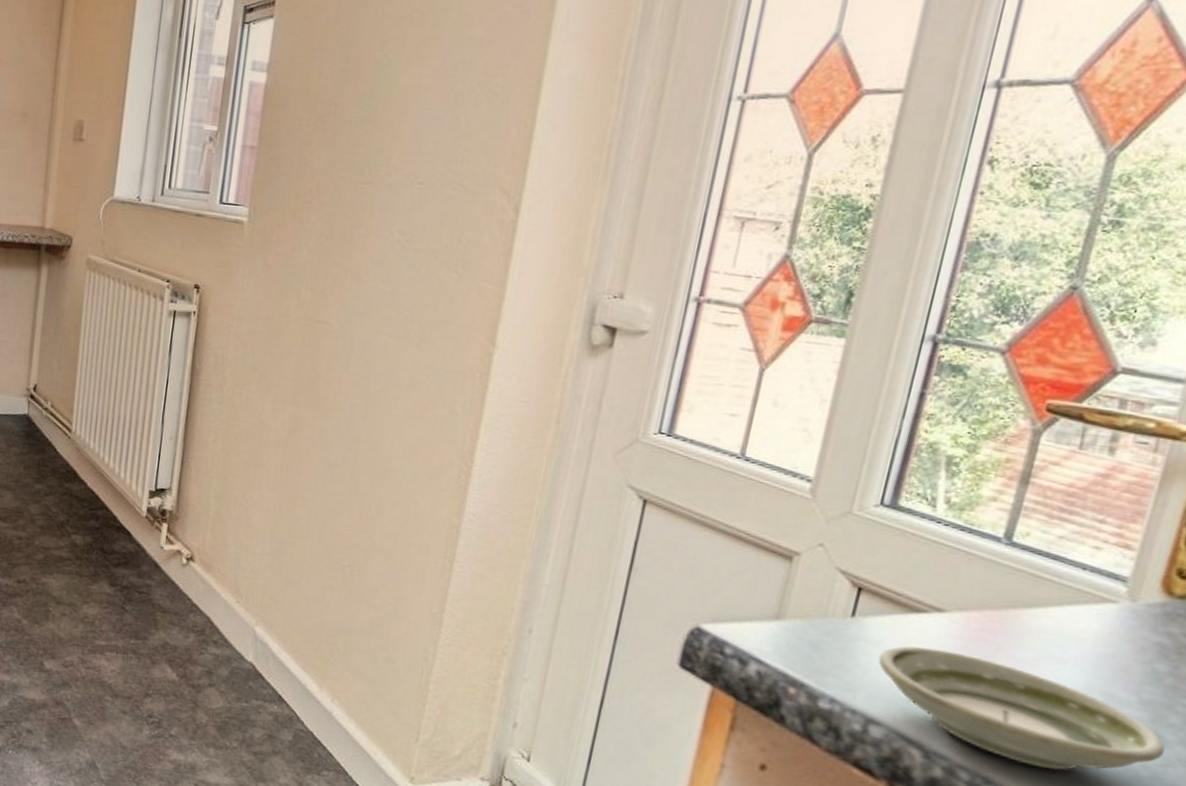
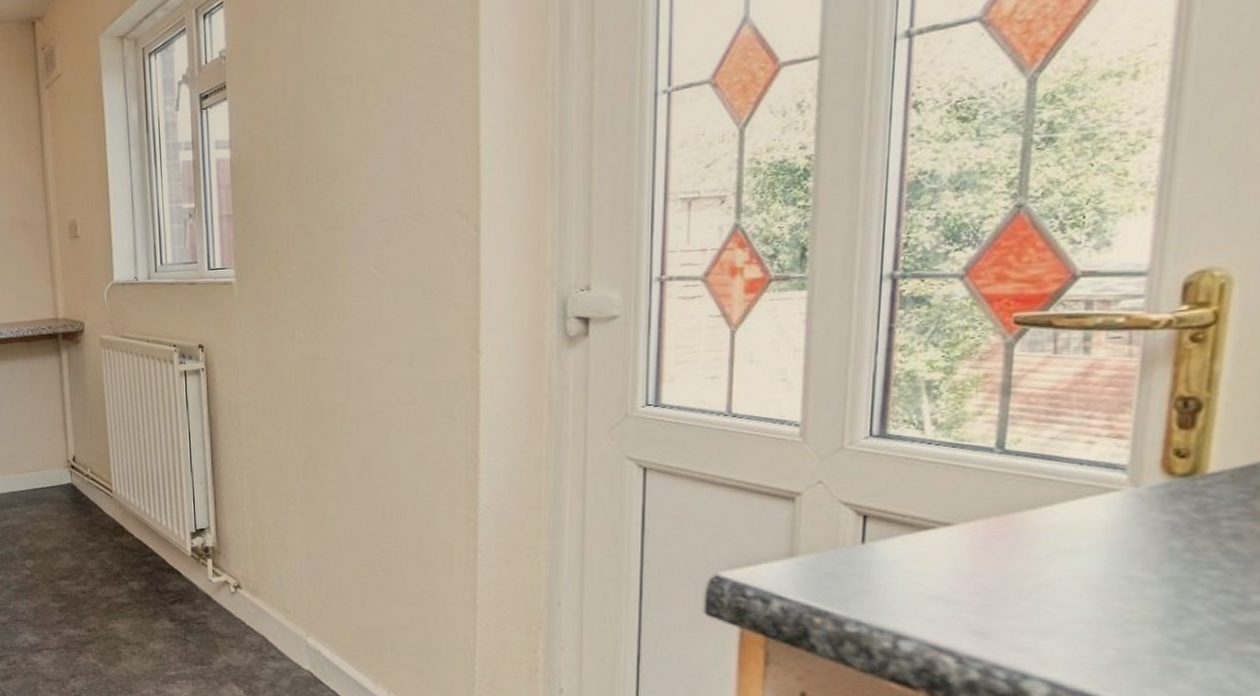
saucer: present [878,646,1166,771] -> none [895,560,1196,657]

